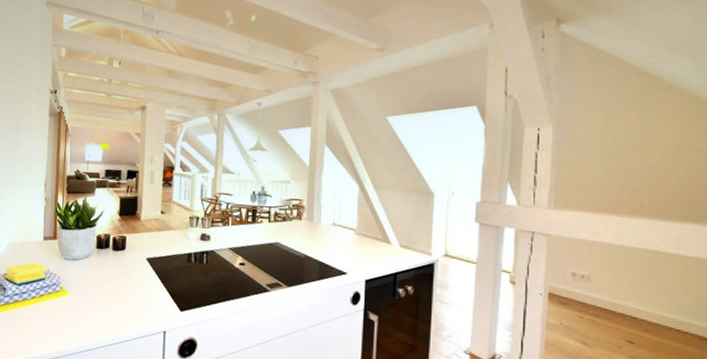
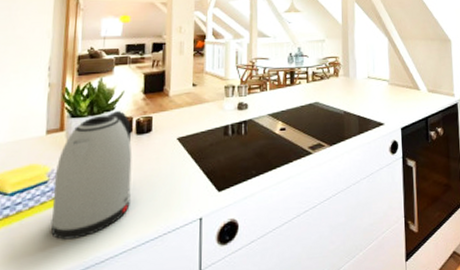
kettle: none [47,228,110,329] -> present [50,111,133,240]

